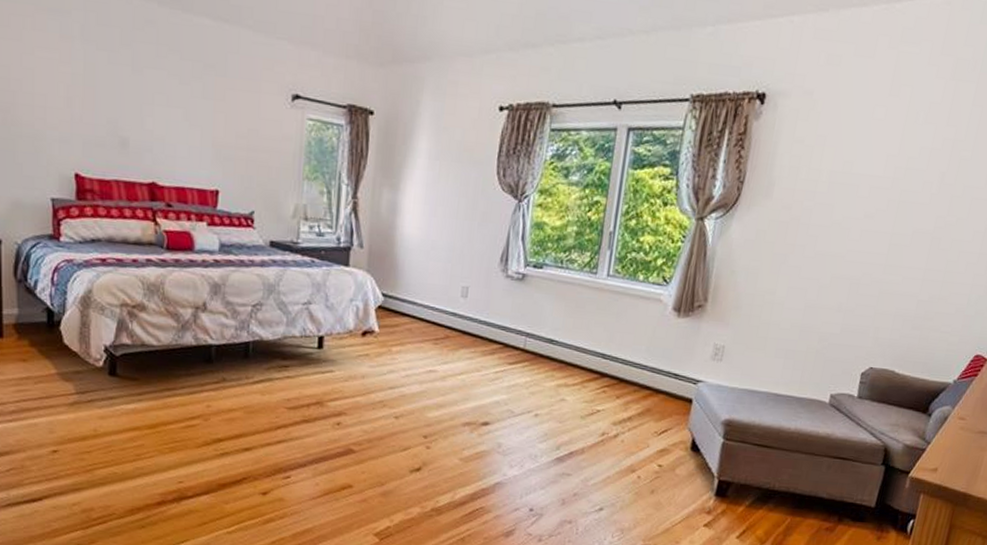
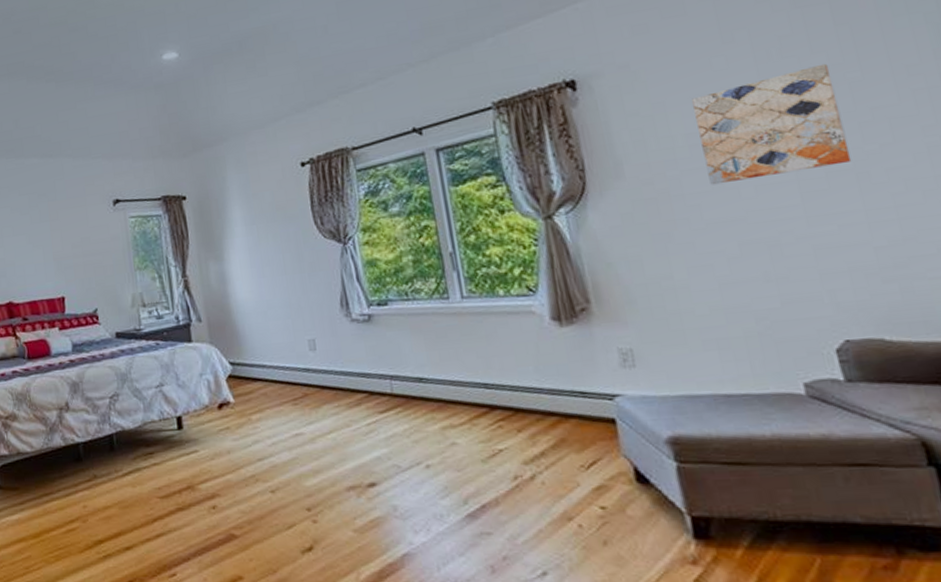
wall art: none [832,137,953,228] -> present [692,63,852,185]

